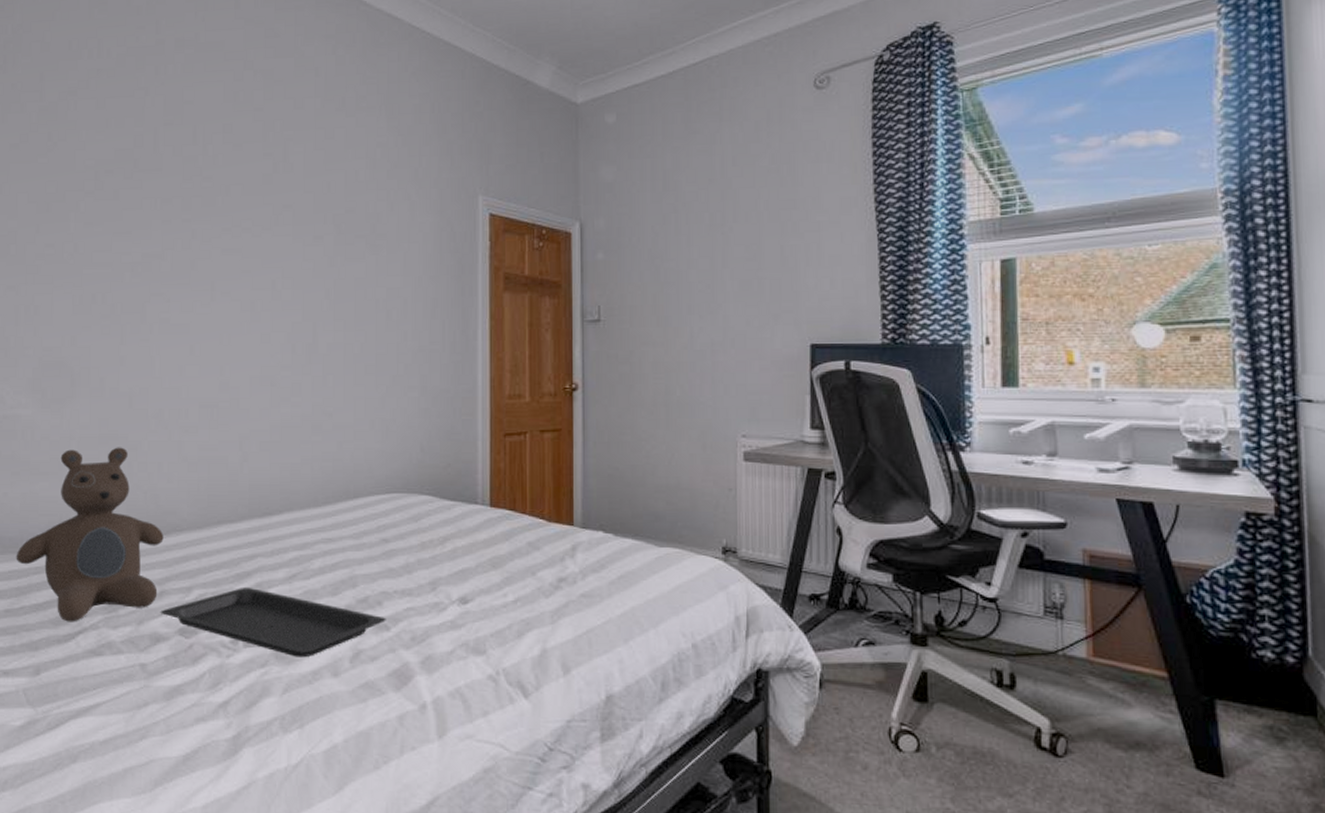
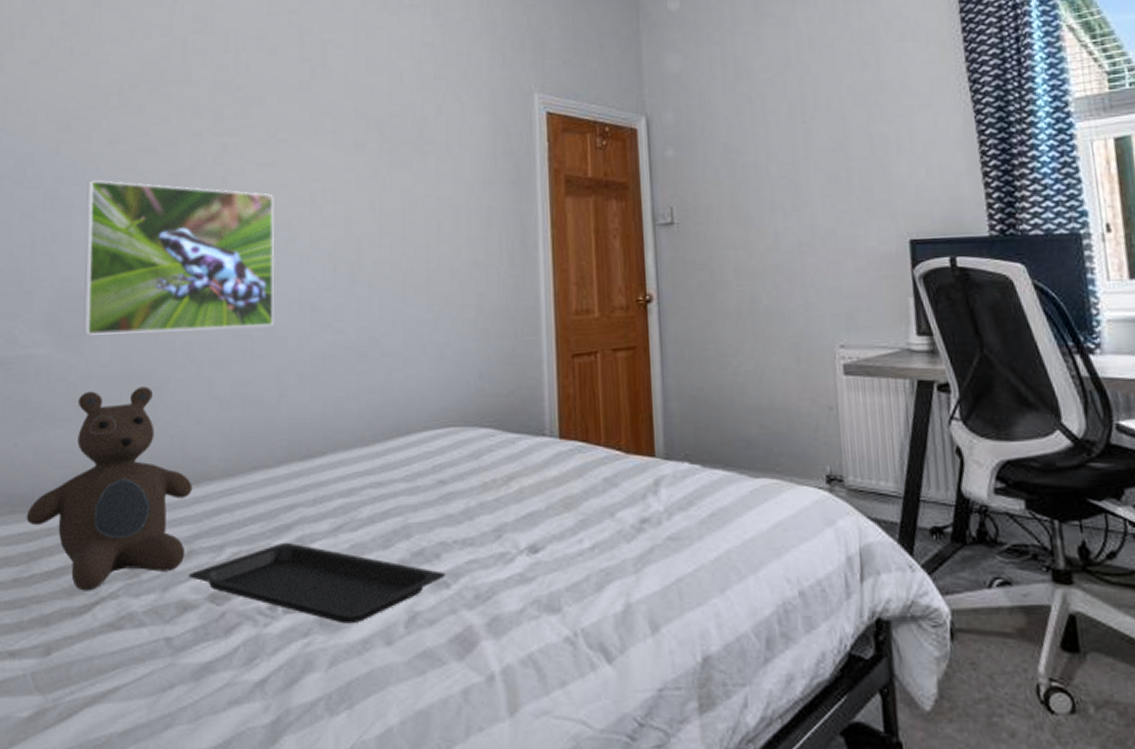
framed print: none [64,258,239,401] -> present [83,179,275,337]

